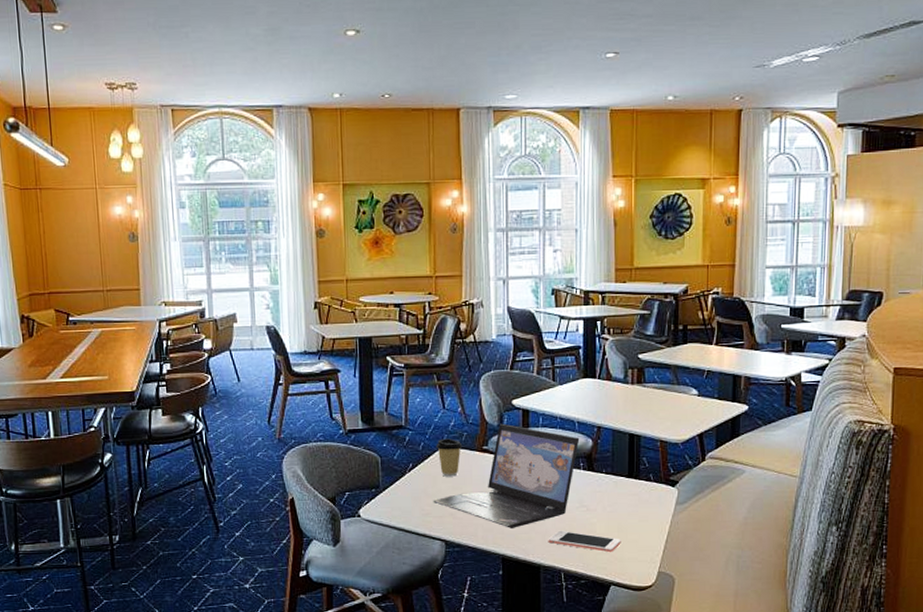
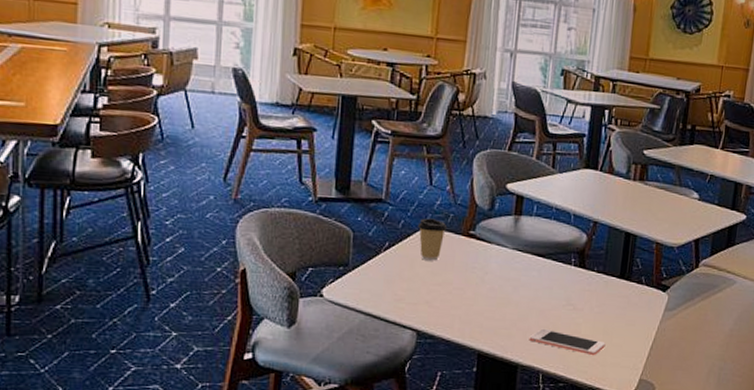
laptop: present [433,423,580,528] -> none [408,207,574,323]

